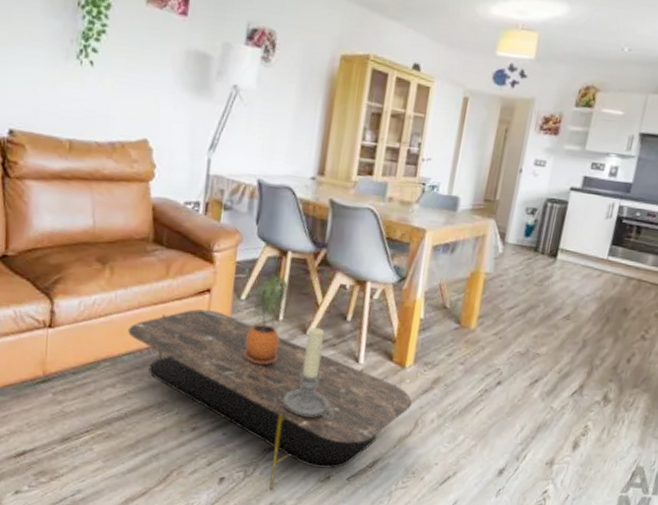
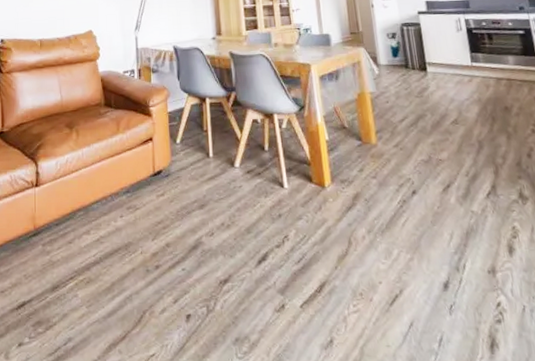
coffee table: present [128,309,413,491] -> none [94,156,341,325]
potted plant: present [243,276,289,365] -> none [186,120,216,199]
candle holder: present [283,327,333,420] -> none [227,160,273,246]

